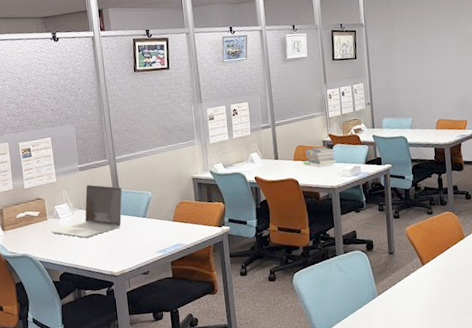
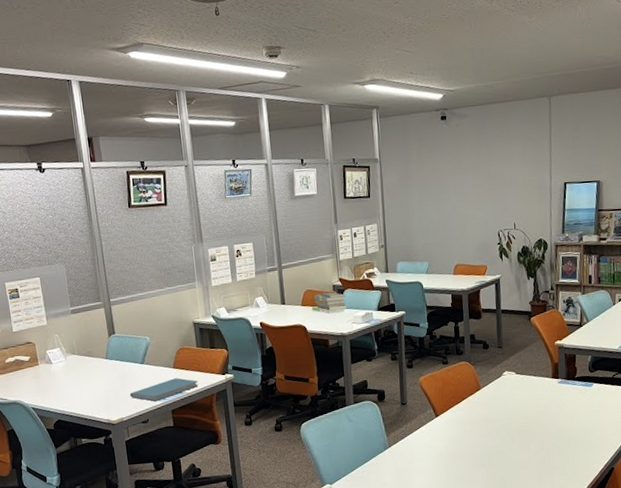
laptop: present [51,184,123,238] -> none [43,328,119,385]
book: none [132,230,197,254] -> present [130,378,199,402]

